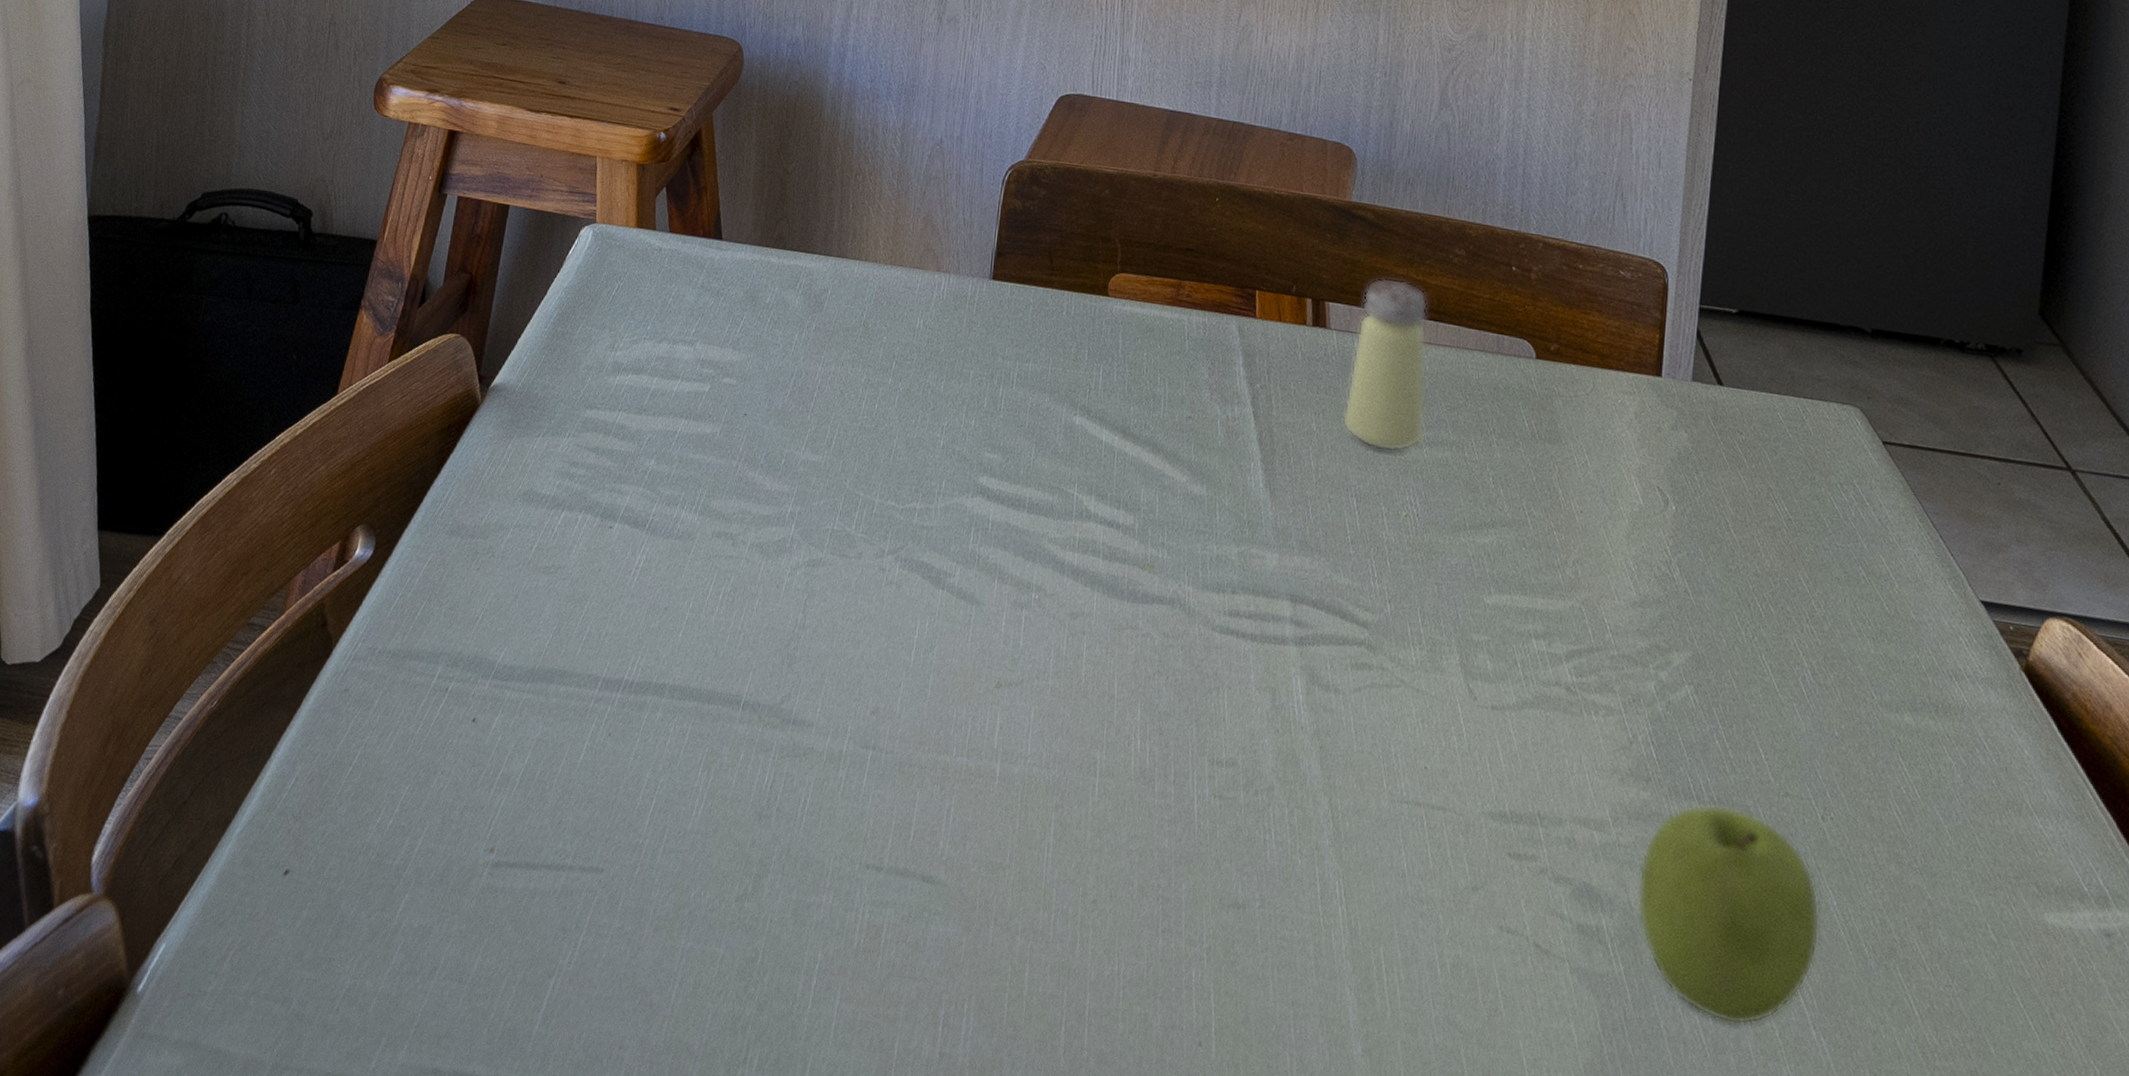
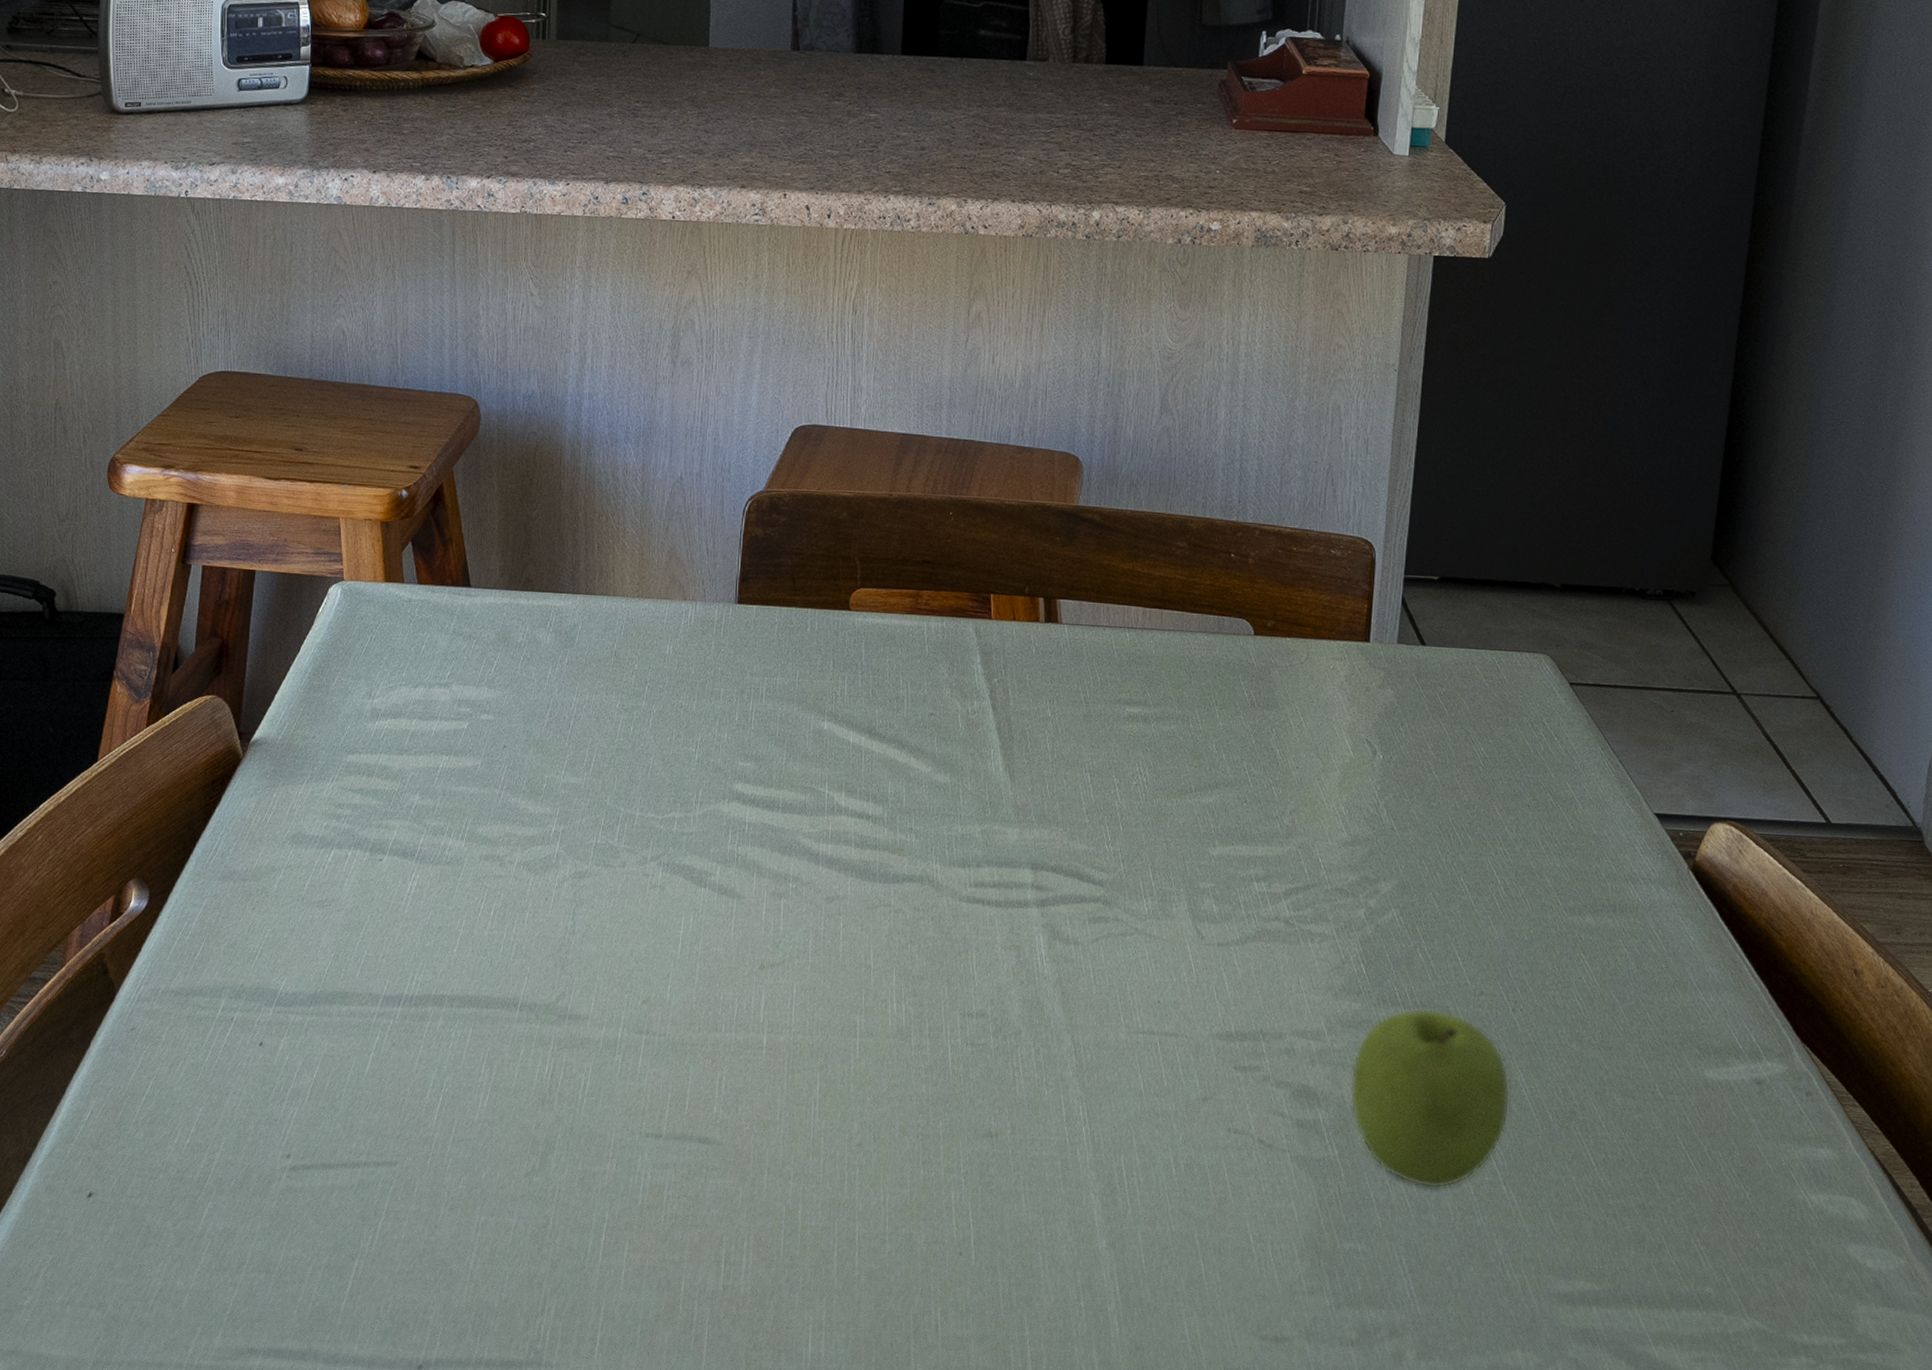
saltshaker: present [1342,277,1429,452] -> none [1075,573,1154,730]

